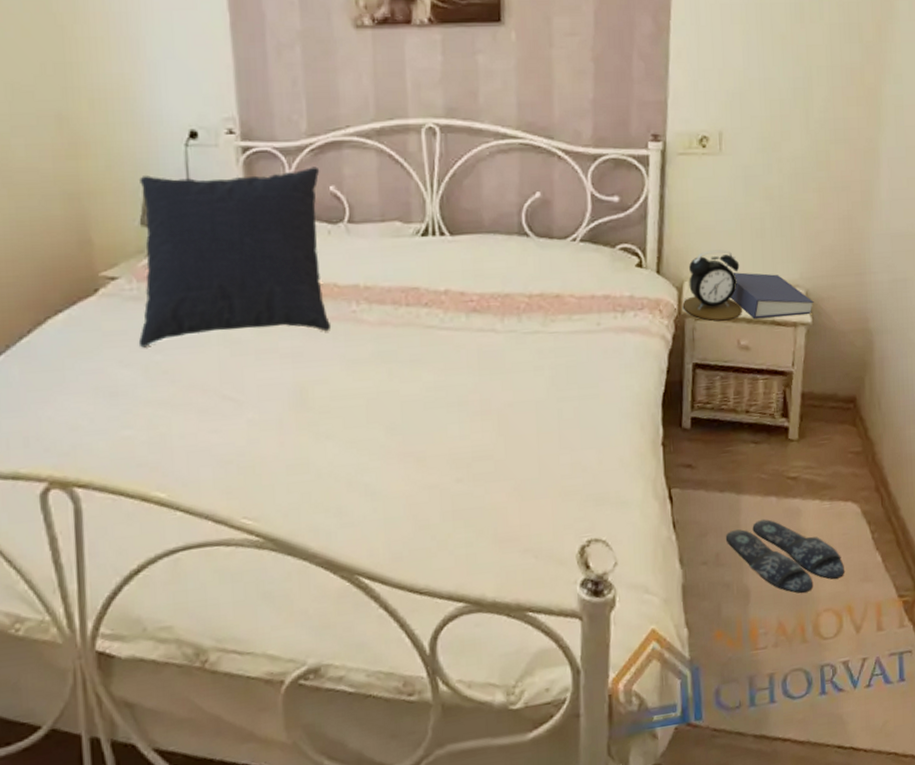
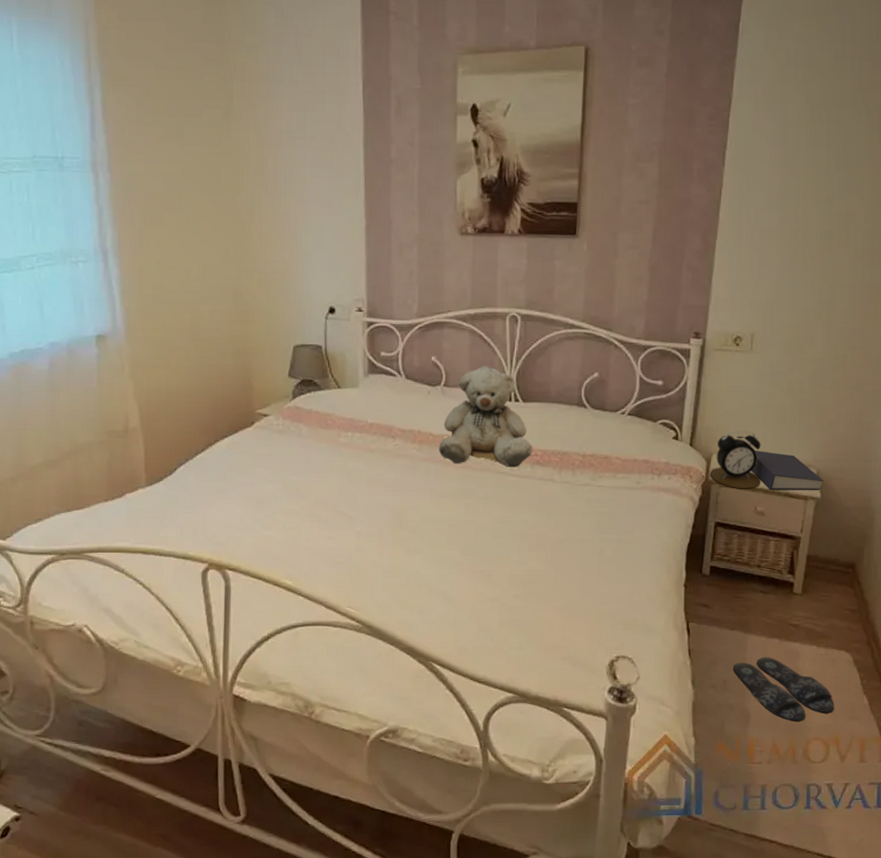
cushion: present [138,166,330,348] -> none [280,339,425,470]
teddy bear: none [346,192,467,321] -> present [438,365,533,467]

